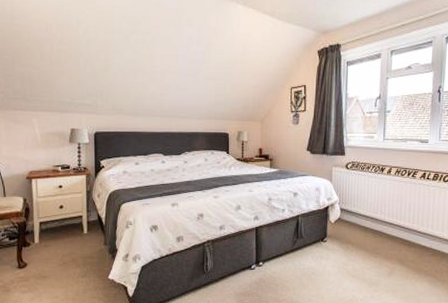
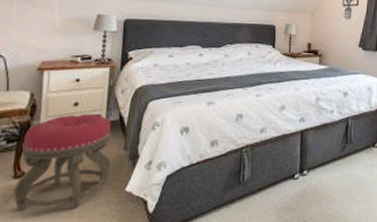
stool: none [20,214,95,294] -> present [13,113,111,211]

